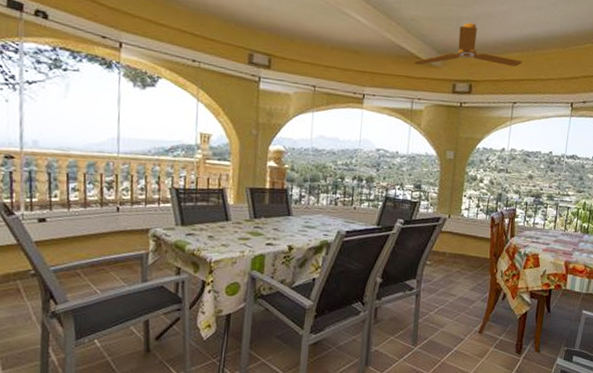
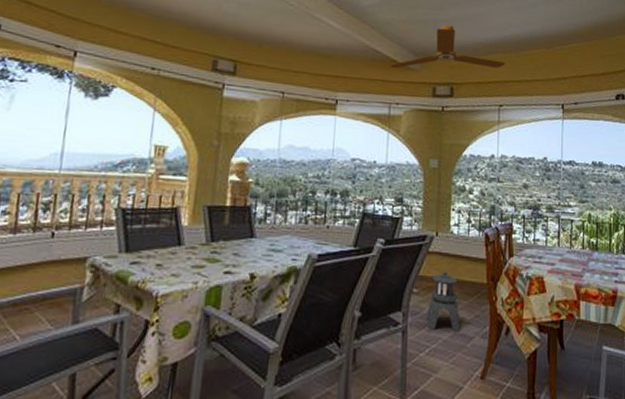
lantern: none [436,247,465,298] -> present [426,270,461,333]

